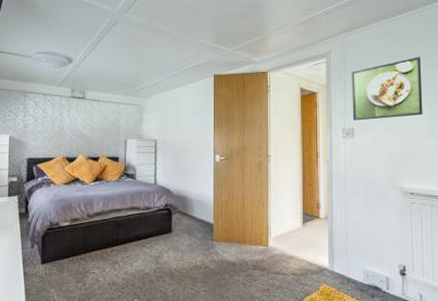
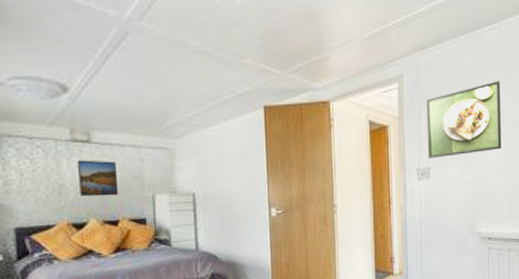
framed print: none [74,111,101,139] -> present [78,160,119,197]

